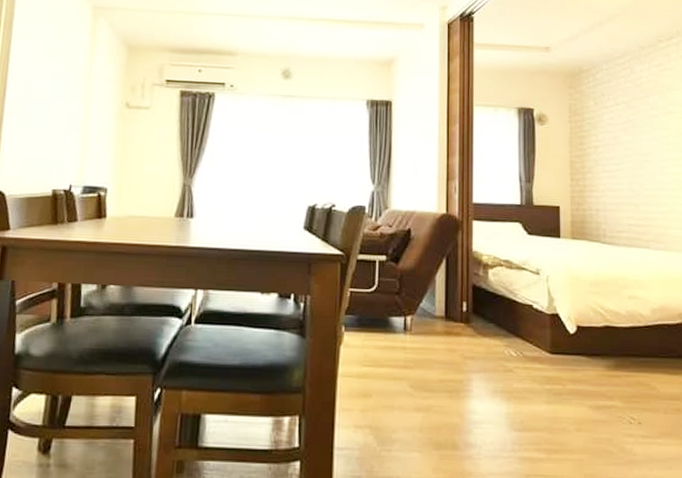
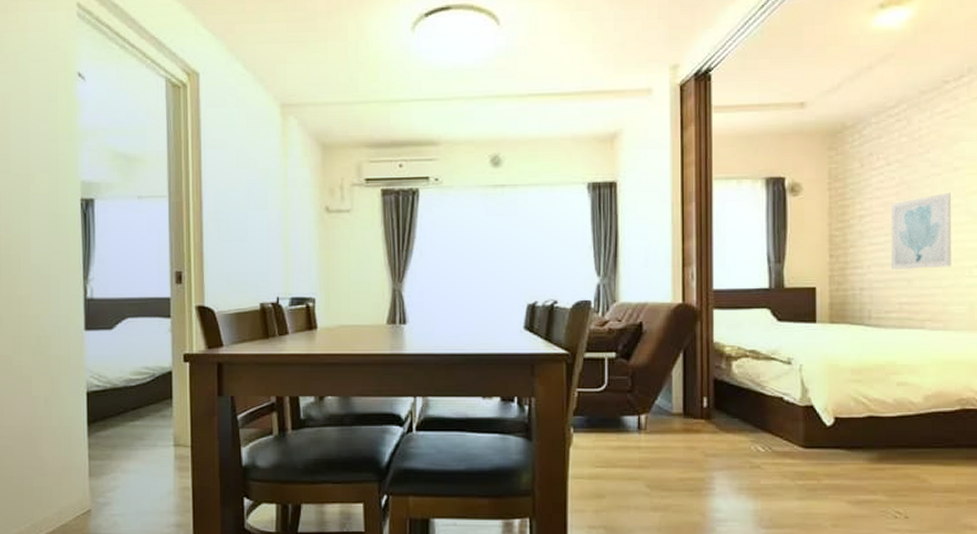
wall art: none [620,132,669,196] -> present [891,192,951,269]

